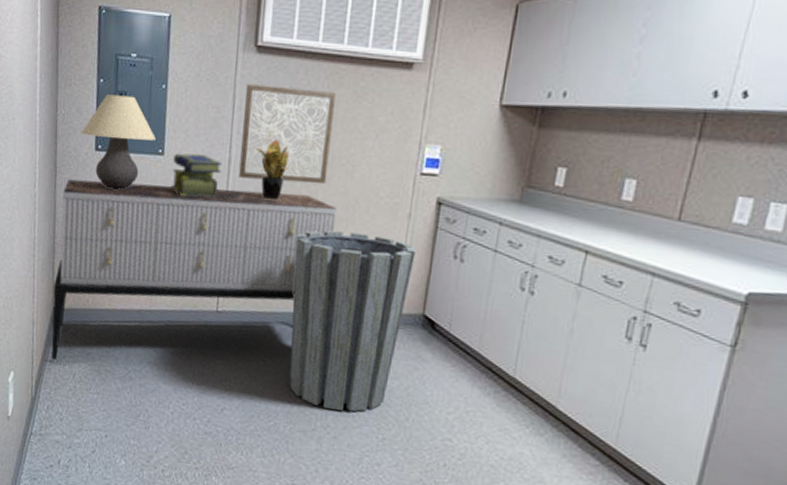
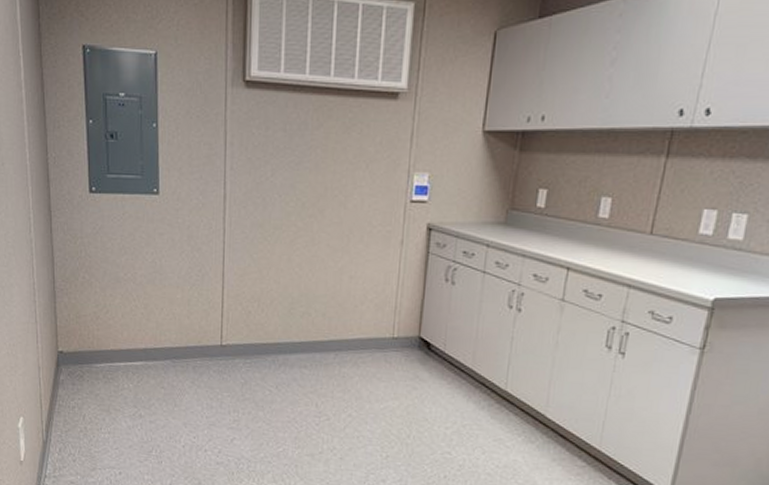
sideboard: present [51,179,336,361] -> none [57,223,331,404]
table lamp: present [81,94,156,190] -> none [73,135,150,231]
stack of books: present [171,153,222,198] -> none [168,191,218,235]
wall art: present [239,84,336,185] -> none [235,120,325,216]
potted plant: present [255,139,289,201] -> none [249,173,283,234]
trash can: present [289,230,416,412] -> none [294,261,409,434]

